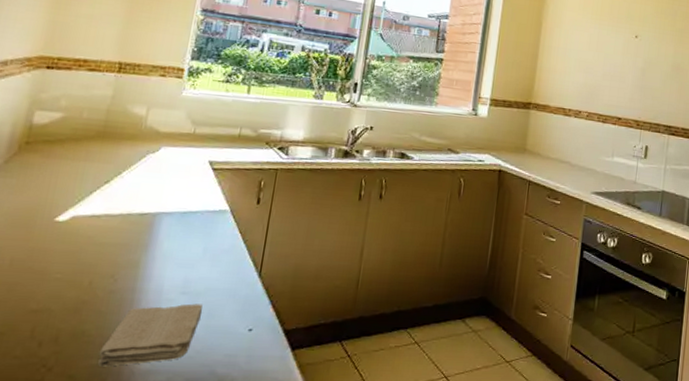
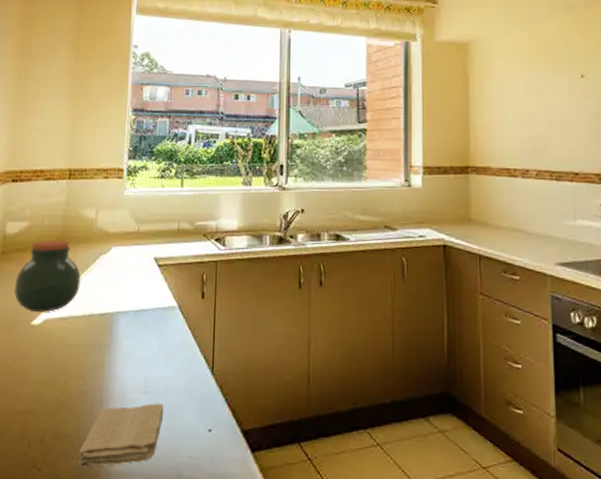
jar: none [37,134,122,209] -> present [14,240,81,312]

